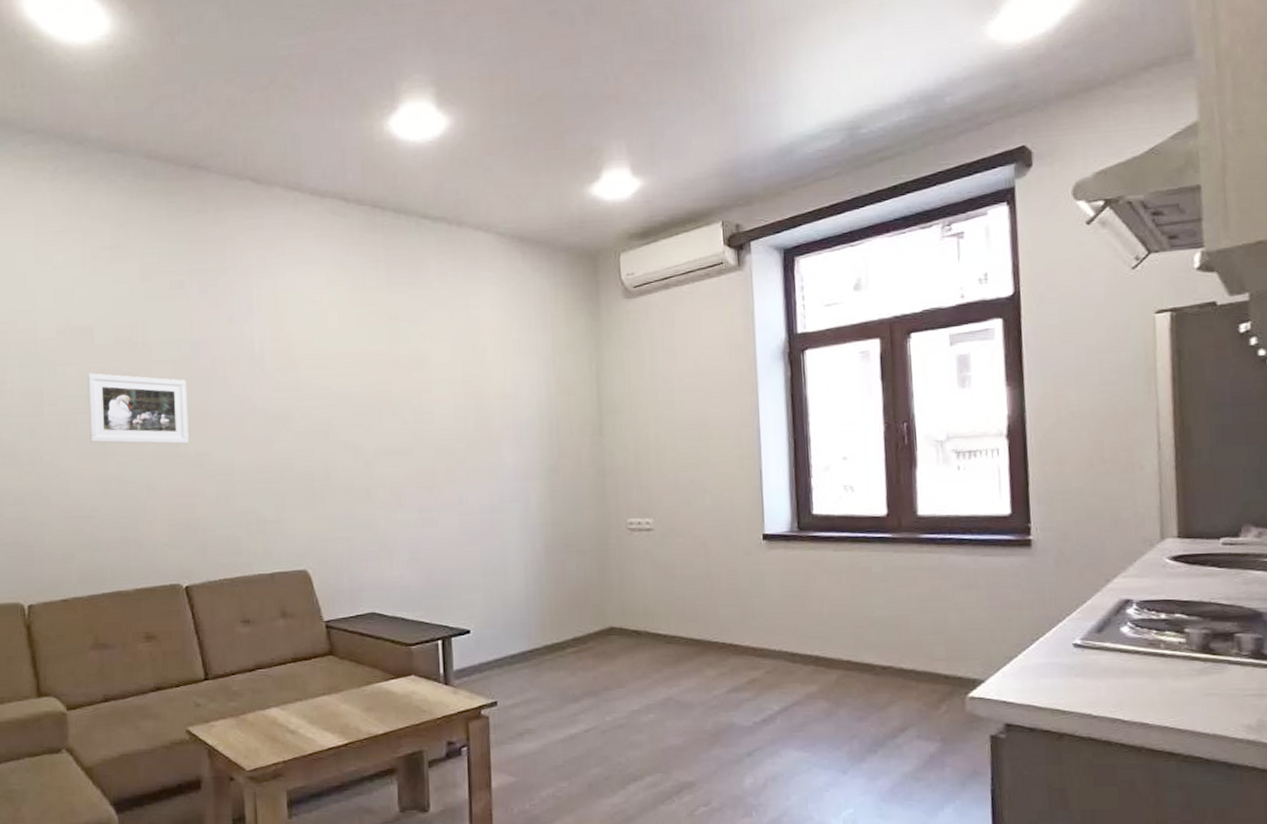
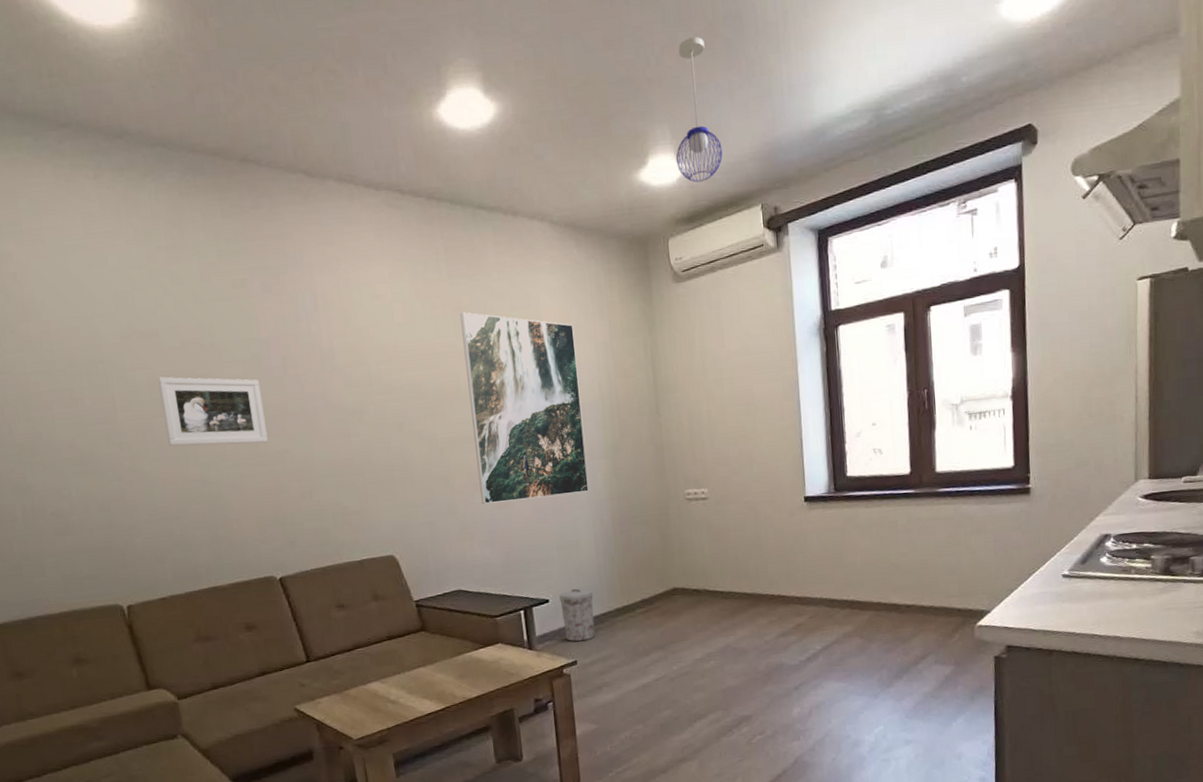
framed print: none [396,320,521,521] -> present [460,312,589,504]
trash can: none [482,620,520,680] -> present [559,588,596,642]
pendant light: none [631,56,682,198] -> present [675,37,723,182]

